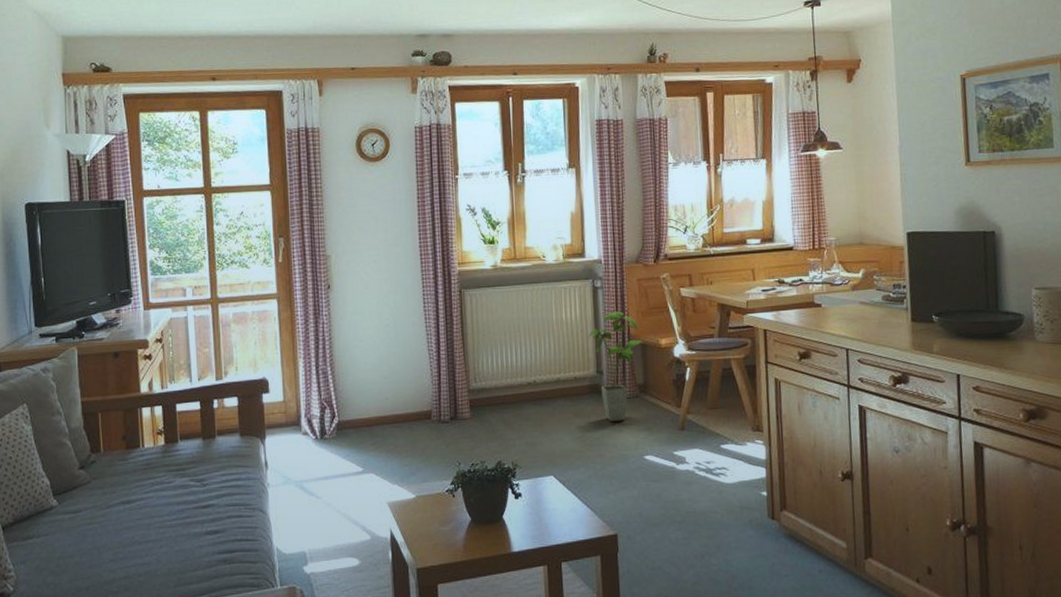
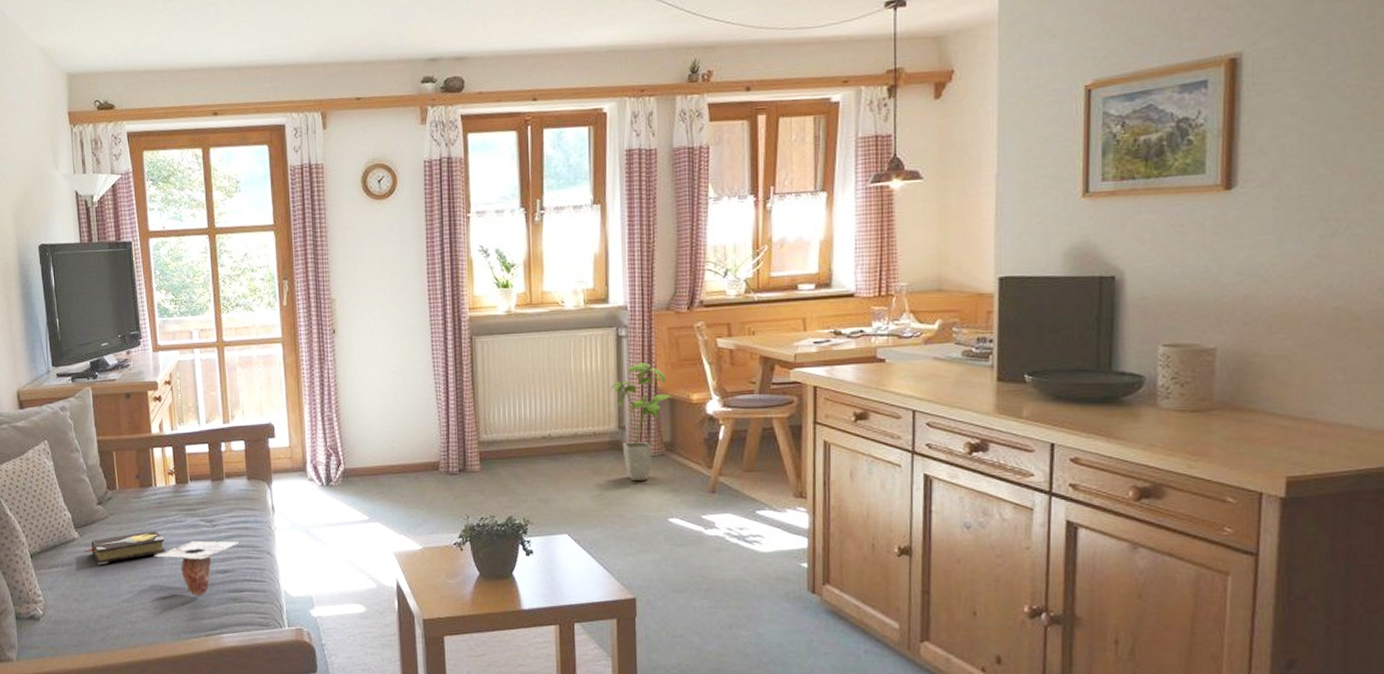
hardback book: none [63,493,152,534] -> present [84,530,165,565]
magazine: none [139,500,231,560] -> present [154,540,240,596]

